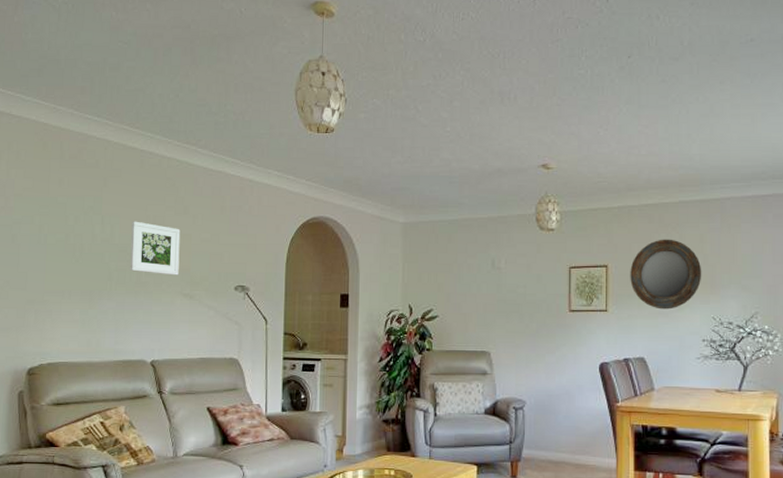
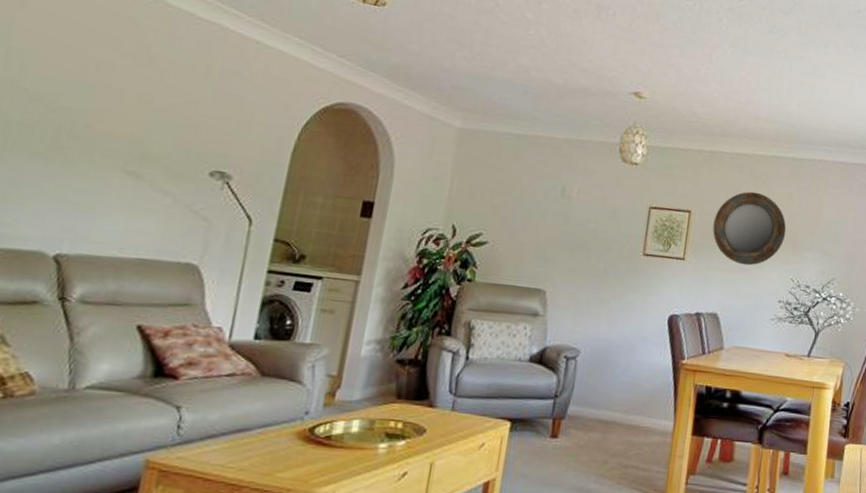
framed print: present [130,221,181,276] -> none [42,62,138,145]

